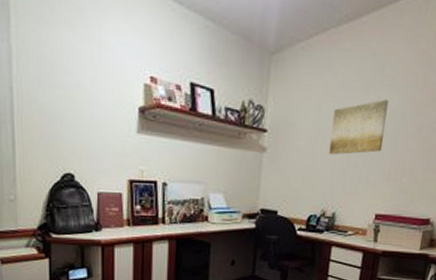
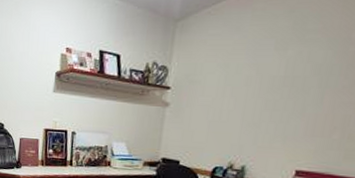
wall art: present [329,99,389,155] -> none [238,54,312,110]

